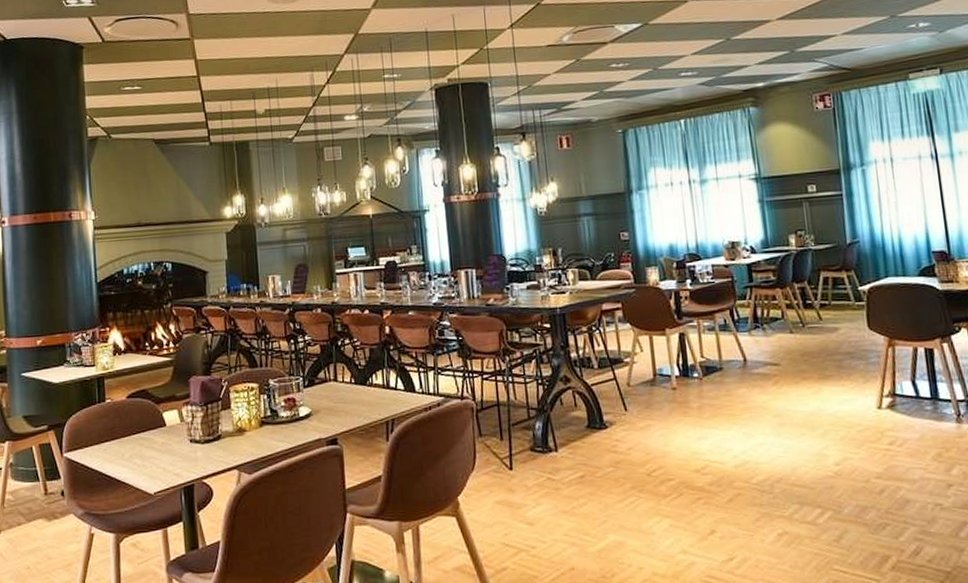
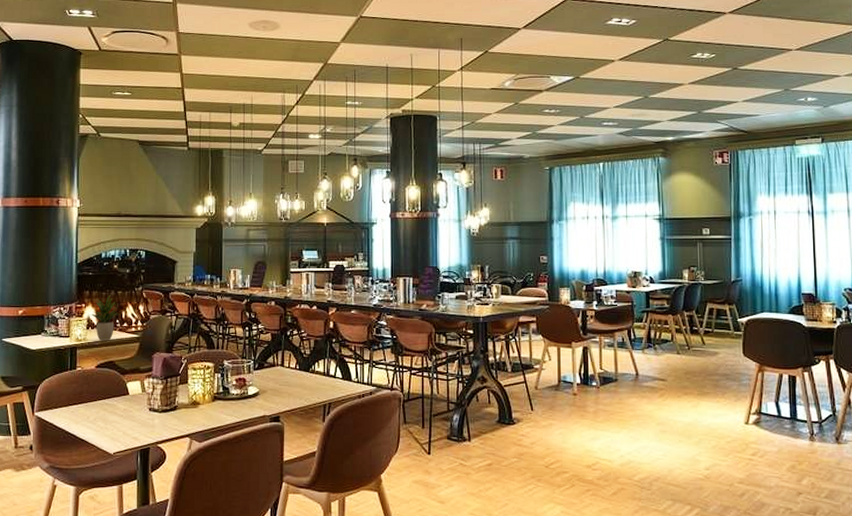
potted plant: none [117,315,149,368] -> present [91,295,120,341]

